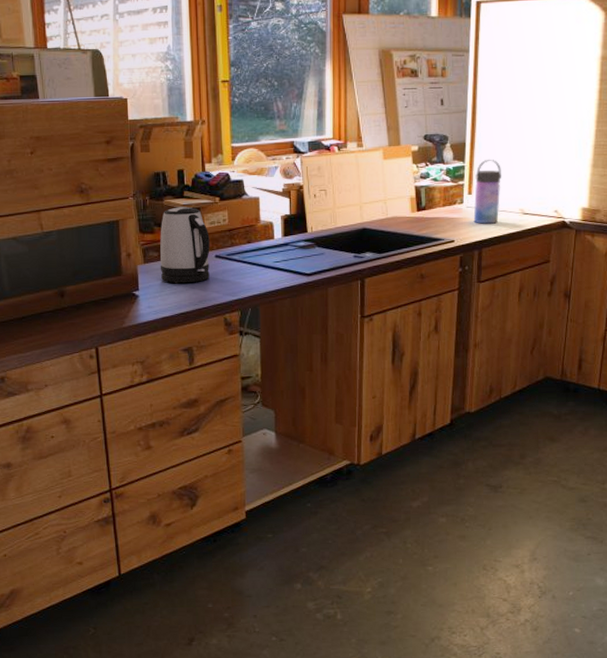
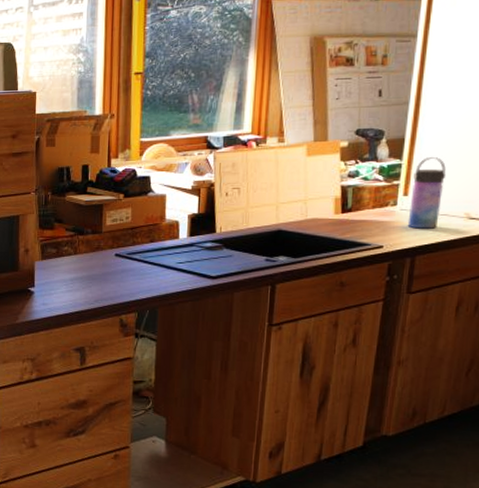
kettle: present [160,206,210,284] -> none [57,203,111,282]

